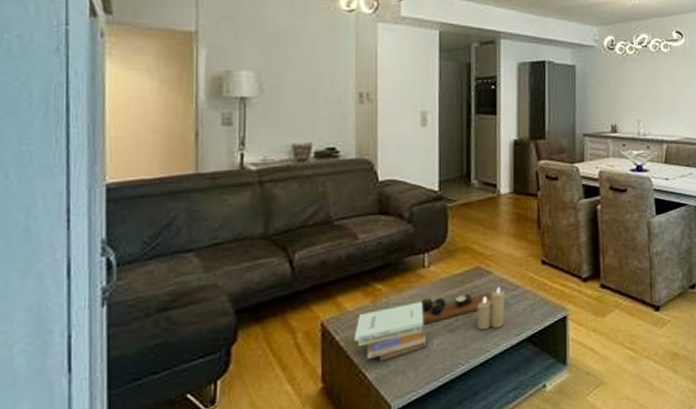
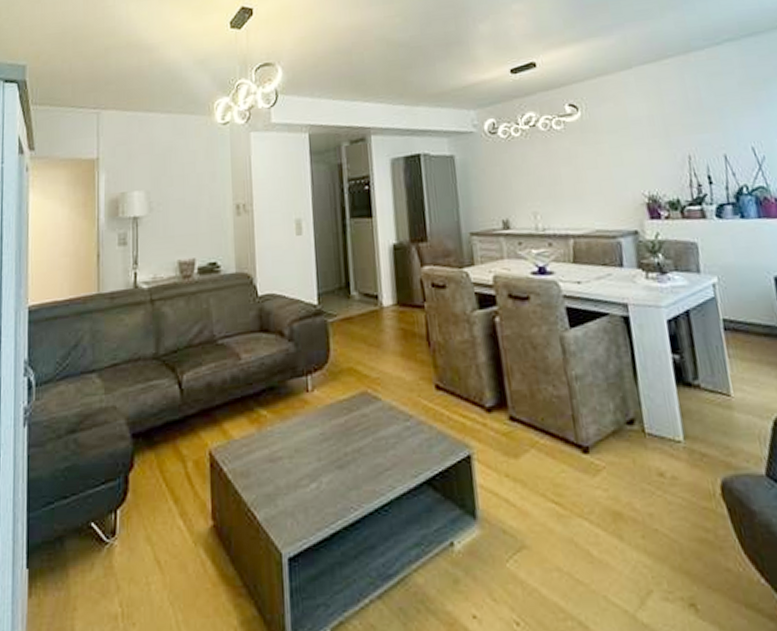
books: present [353,301,429,362] -> none [240,431,318,500]
decorative tray: present [421,293,492,325] -> none [306,423,384,459]
candle: present [477,286,505,331] -> none [367,415,399,469]

